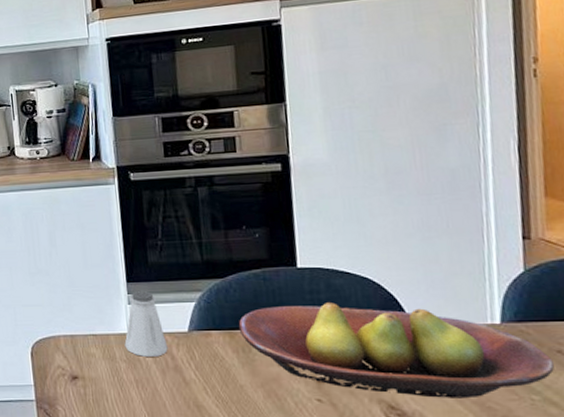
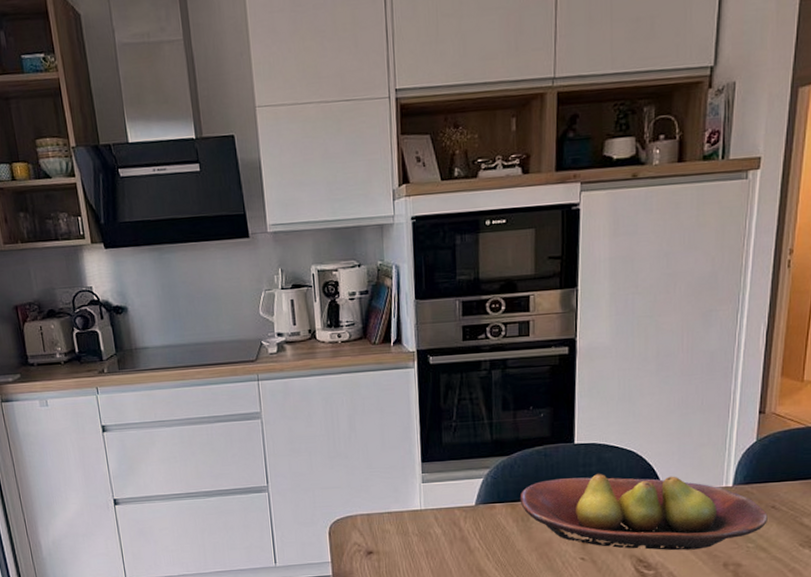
saltshaker: present [124,290,168,357] -> none [417,469,456,530]

